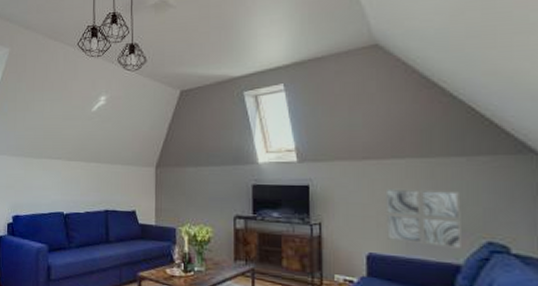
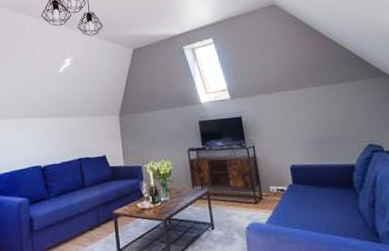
wall art: present [385,188,463,249] -> none [295,108,354,153]

